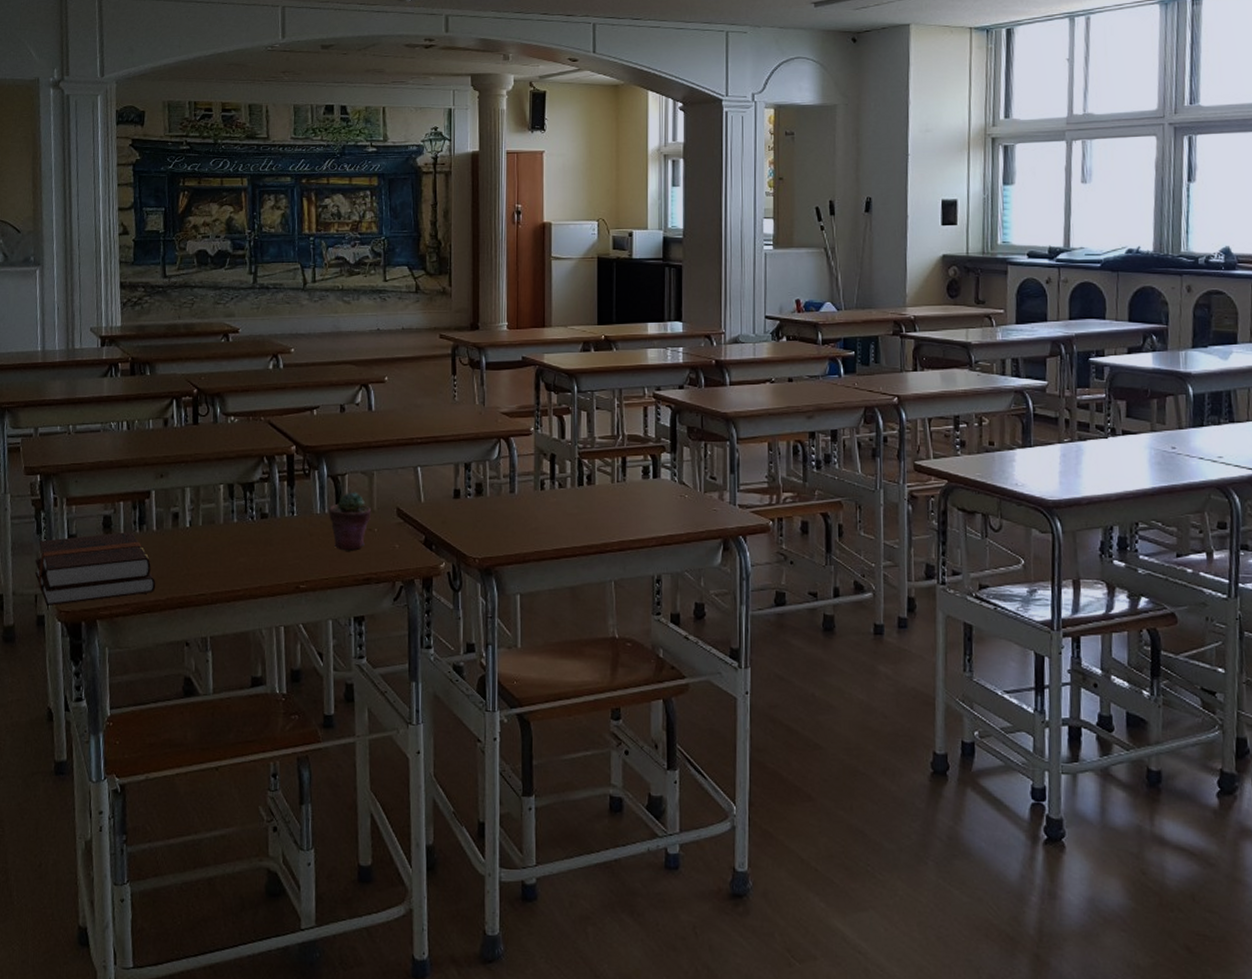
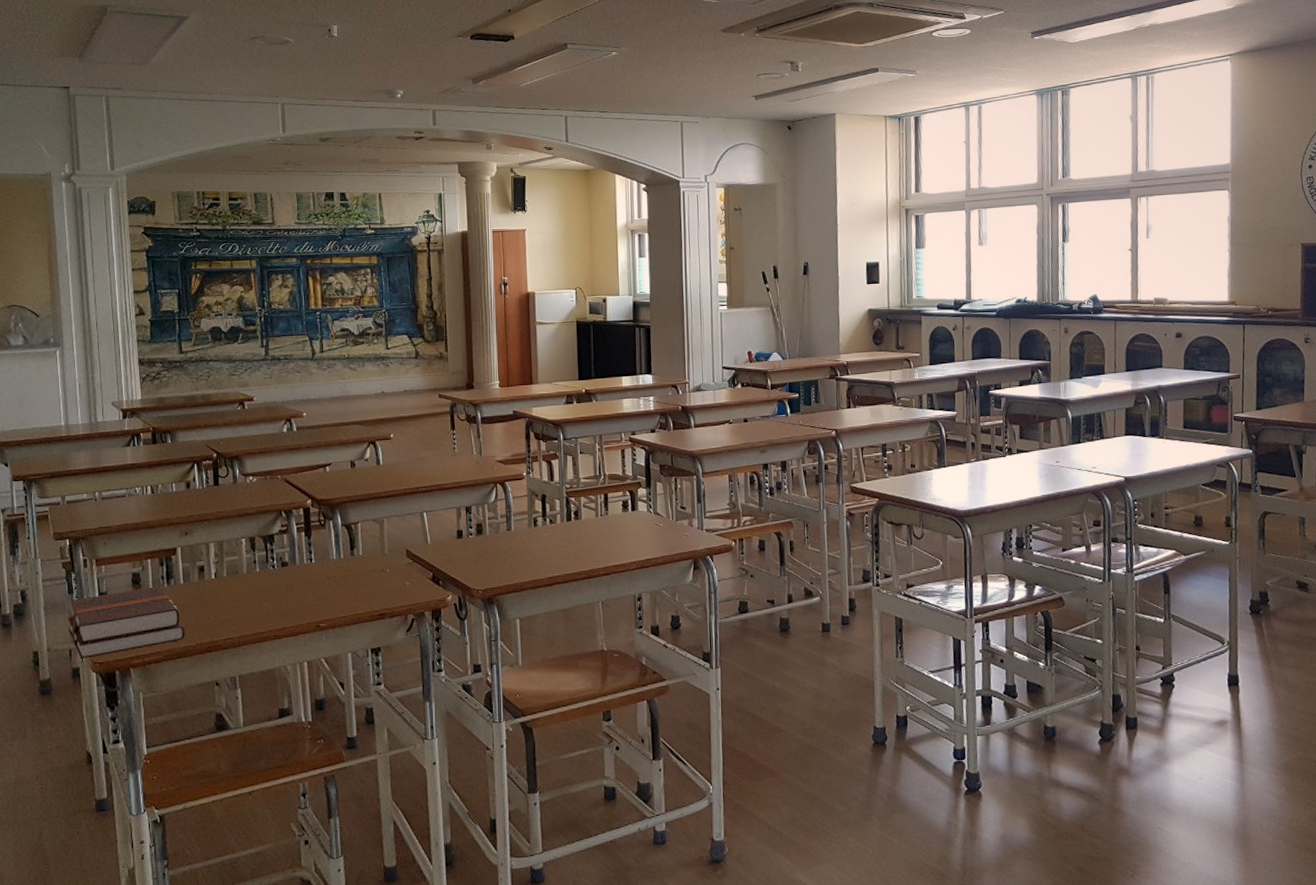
potted succulent: present [329,492,371,551] -> none [345,538,383,591]

